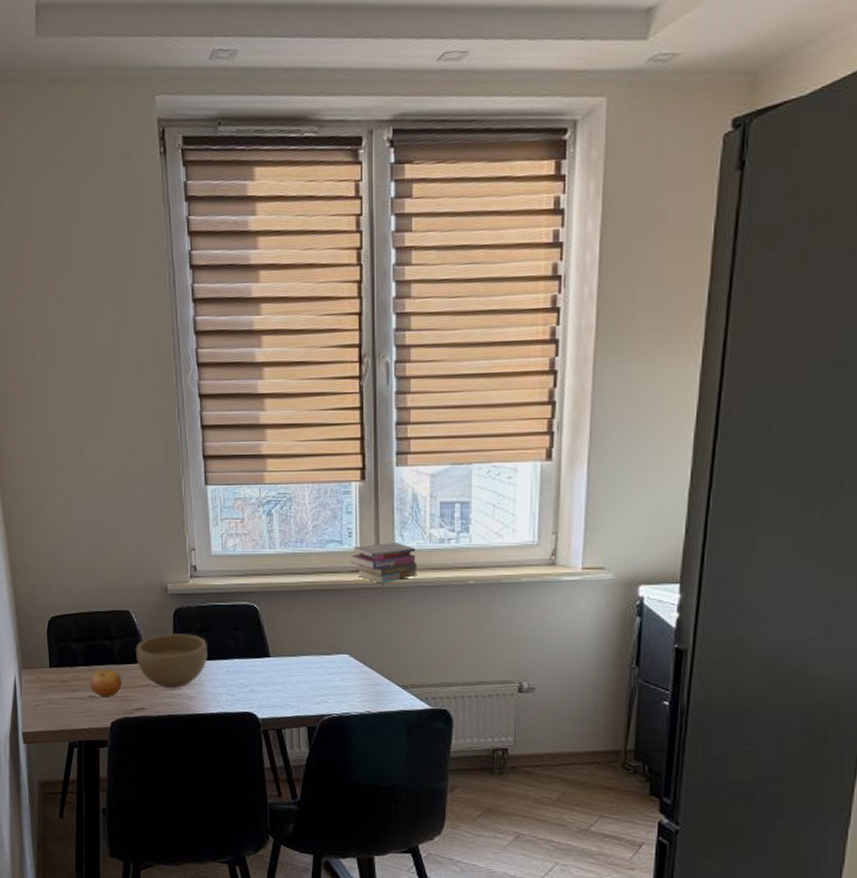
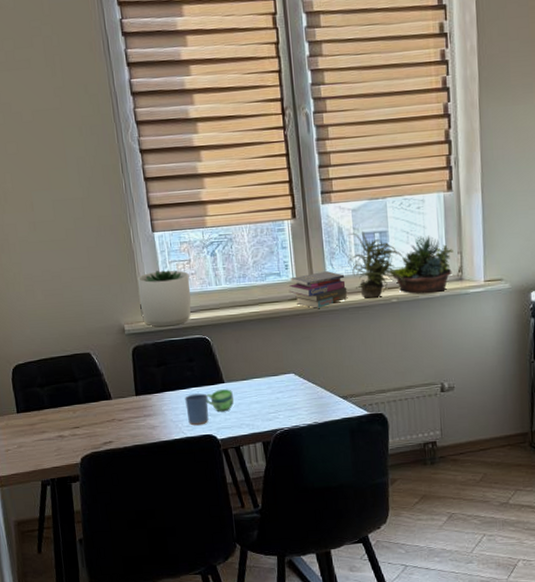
fruit: present [90,670,123,696] -> none [57,409,89,435]
bowl: present [135,632,208,689] -> none [98,369,167,421]
planter: none [185,528,242,590] -> present [137,270,191,327]
mug: none [226,665,251,700] -> present [185,393,209,425]
cup: none [249,664,280,689] -> present [206,389,235,412]
potted plant: none [421,501,488,579] -> present [347,232,405,299]
succulent planter: none [470,510,547,578] -> present [390,235,454,295]

